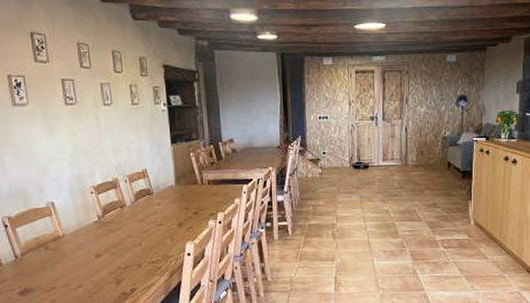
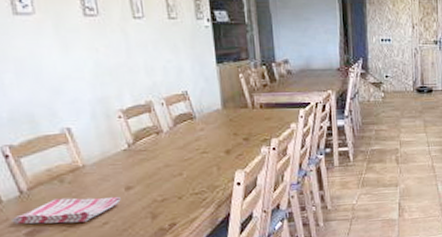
dish towel: none [9,263,92,285] -> present [11,197,121,225]

